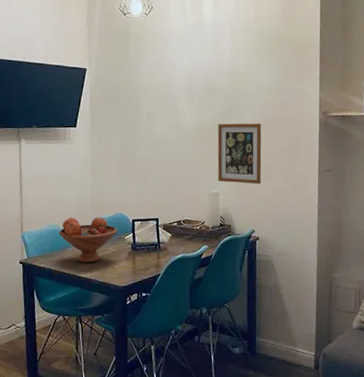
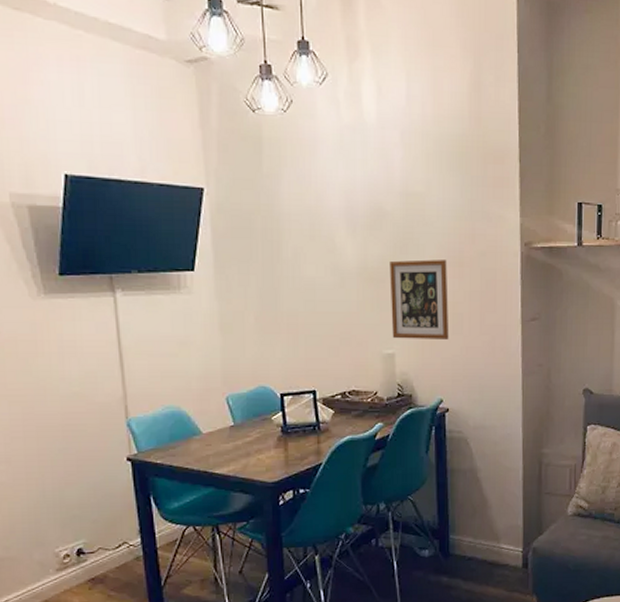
fruit bowl: present [58,217,118,263] -> none [179,392,262,454]

